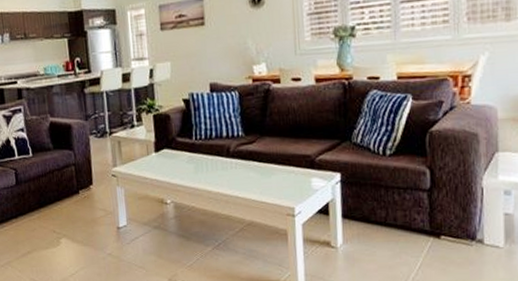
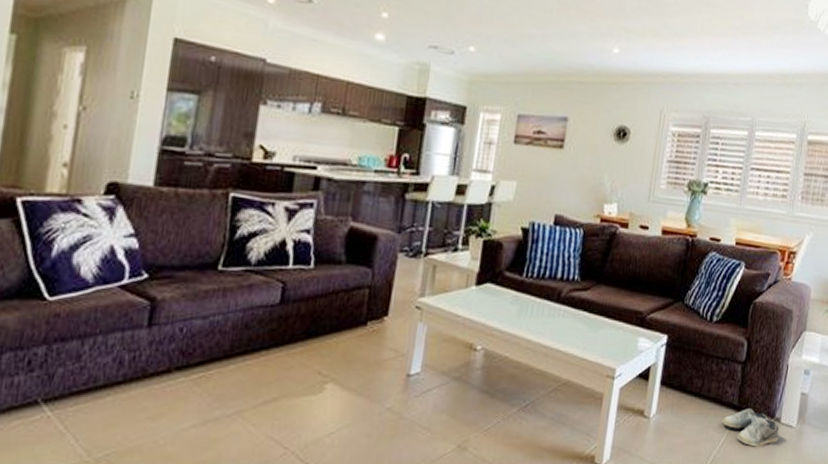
shoe: none [414,233,485,268] -> present [721,409,779,447]

